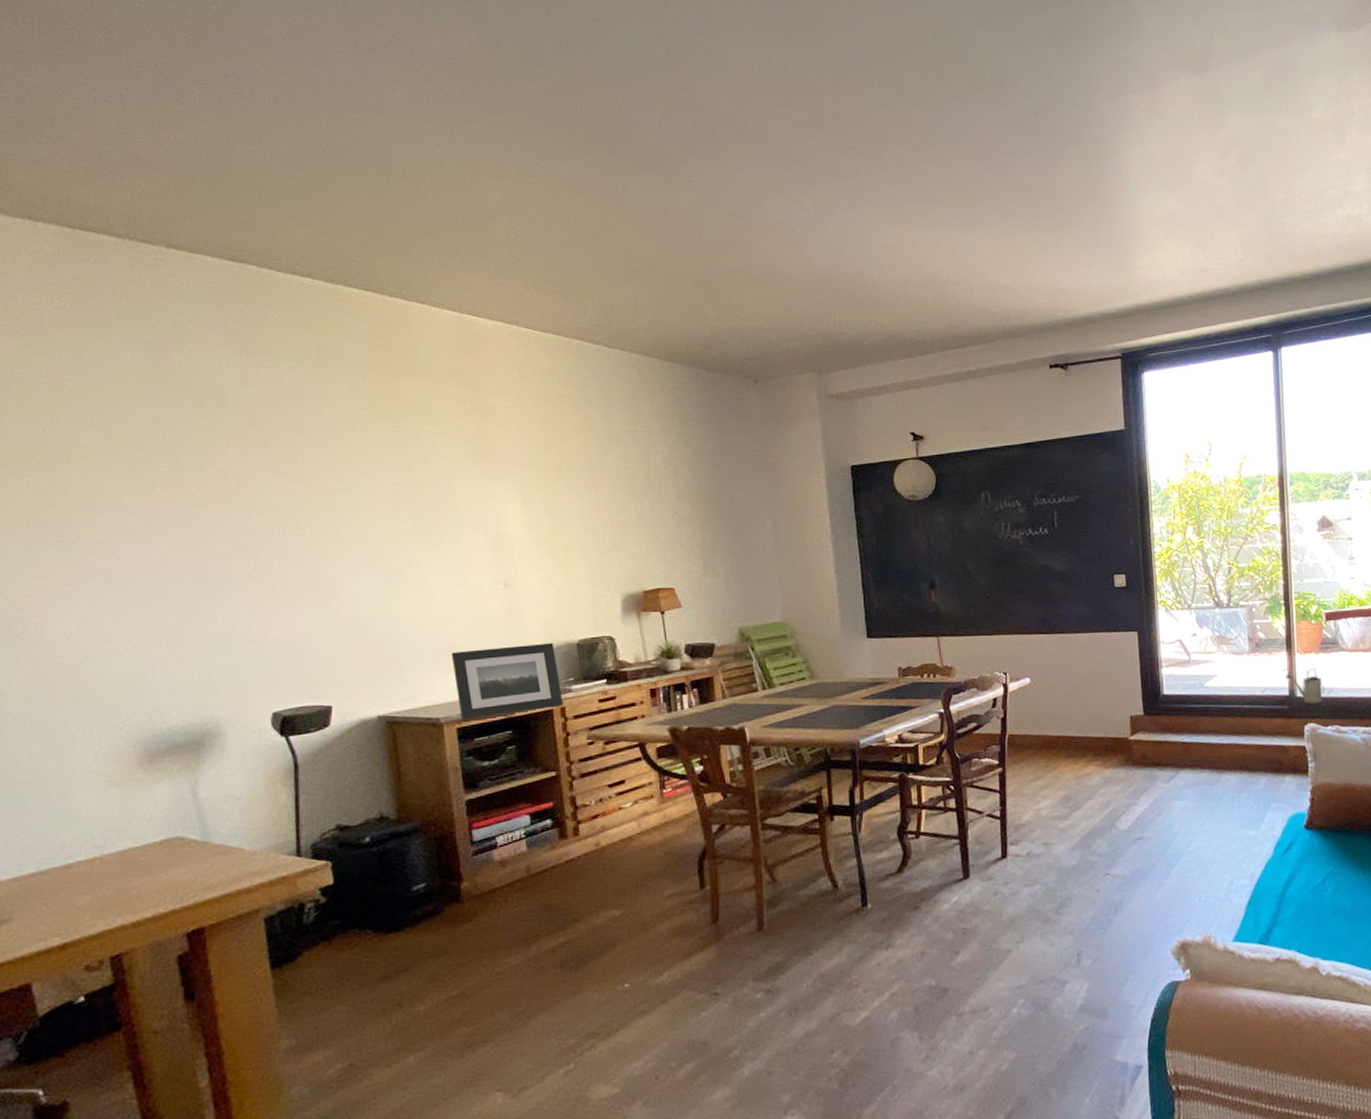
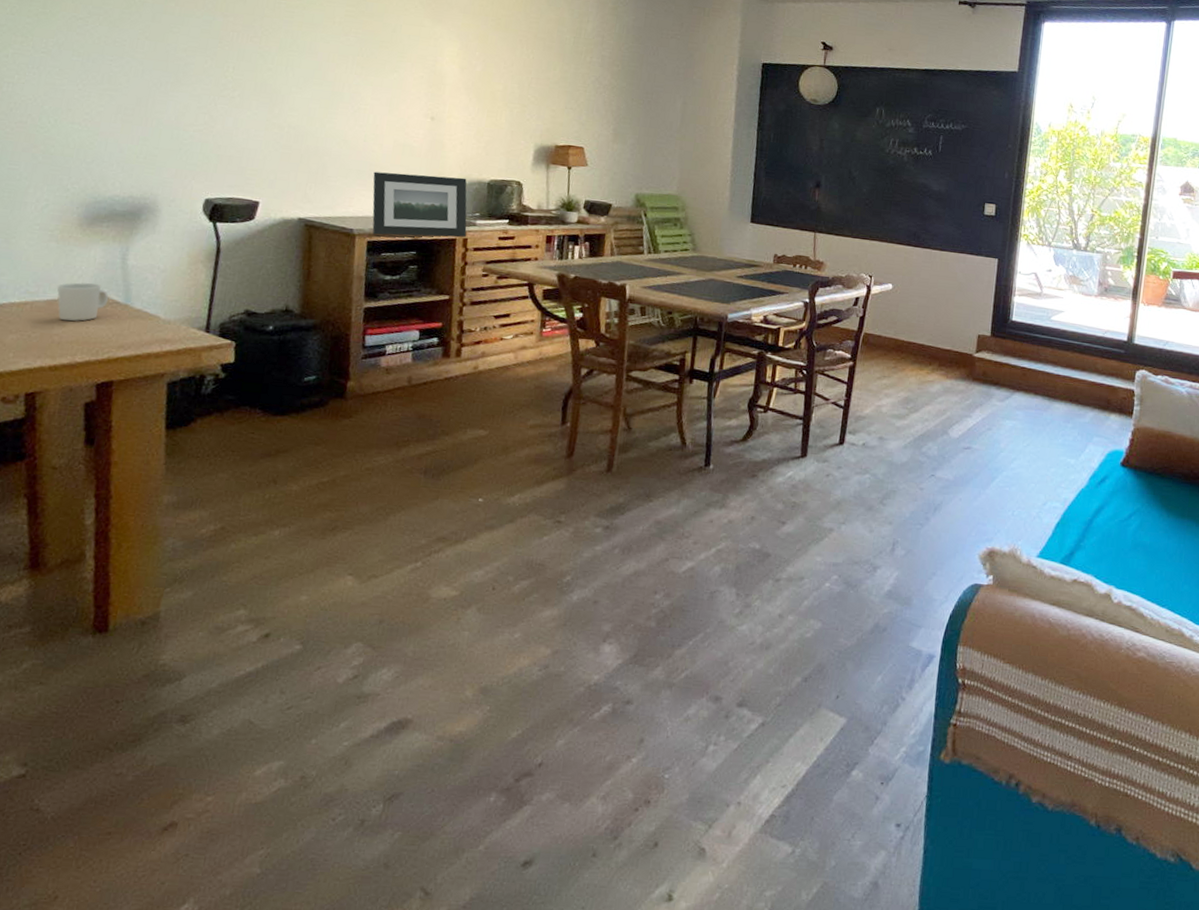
mug: none [125,824,185,871] -> present [56,282,109,322]
watering can: present [1285,669,1325,706] -> none [1127,319,1161,355]

